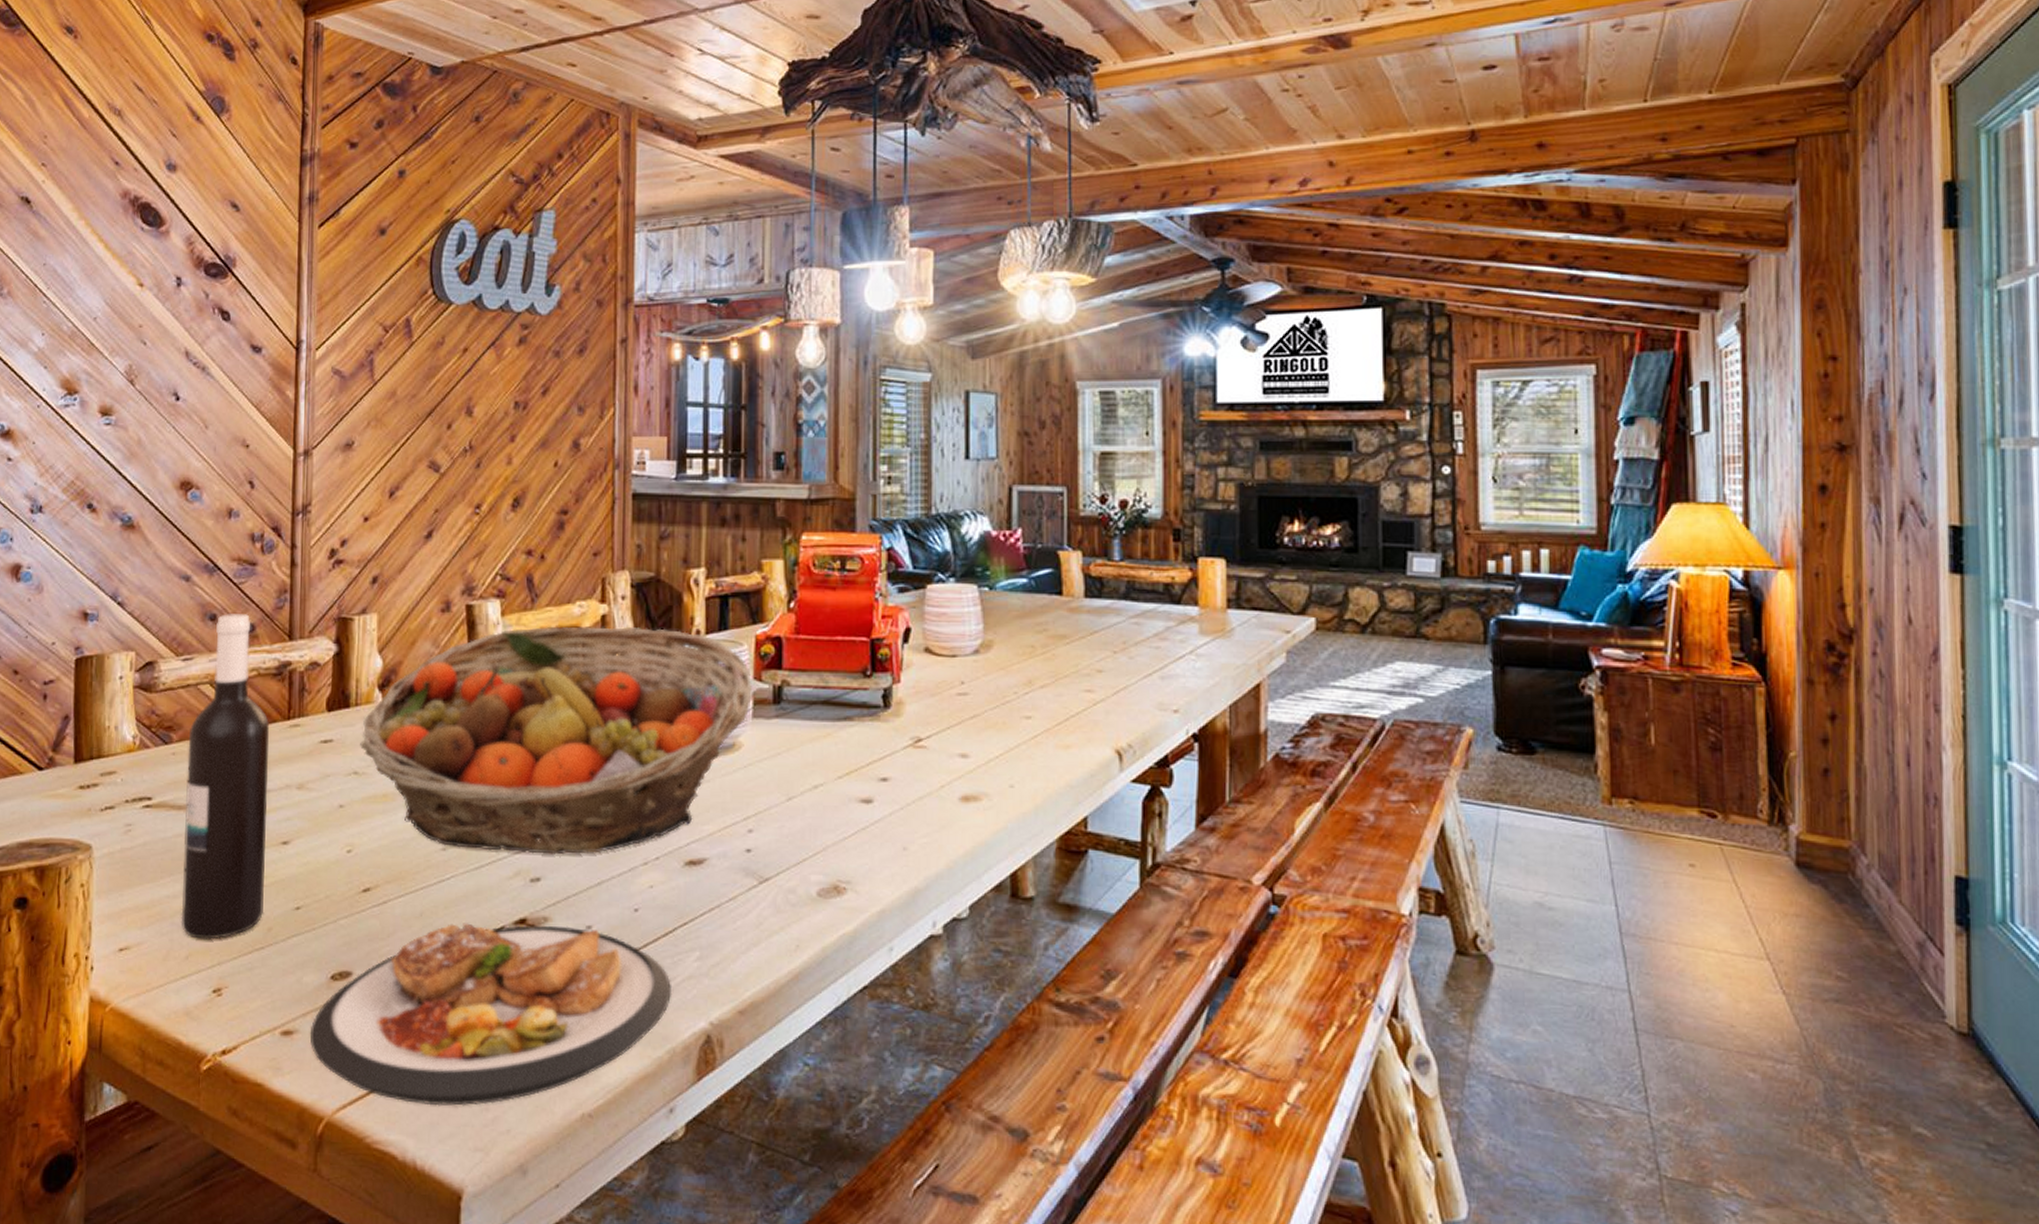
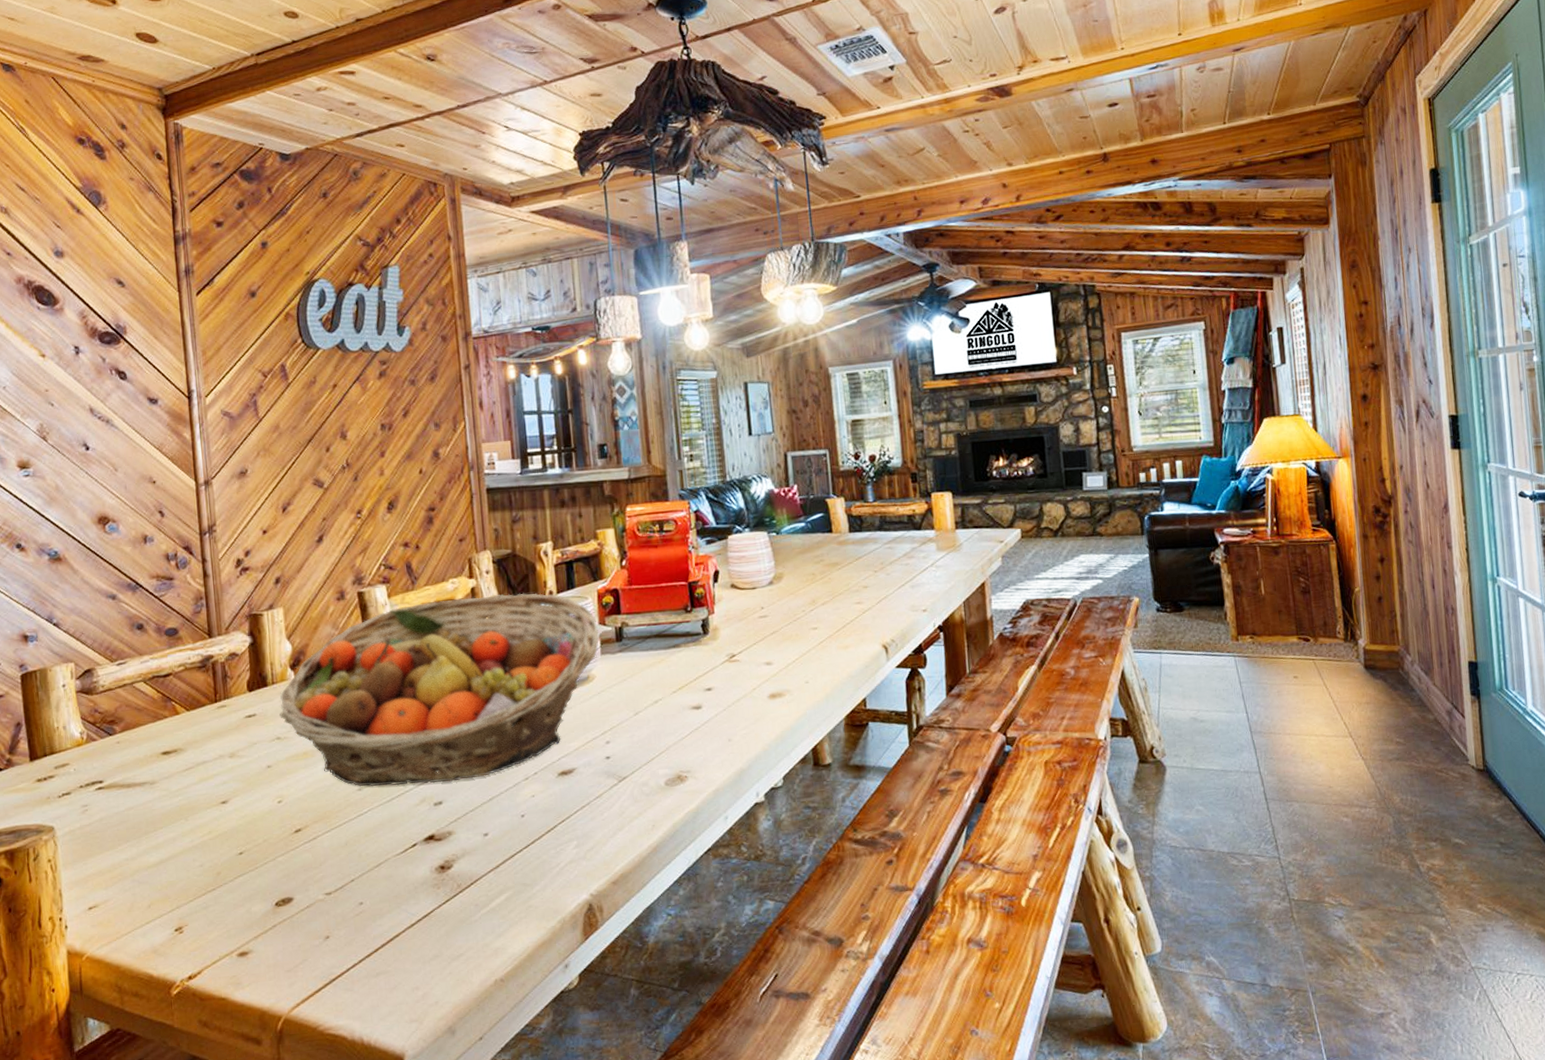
wine bottle: present [181,614,270,940] -> none [130,621,212,890]
plate: present [311,923,672,1106] -> none [263,836,558,994]

